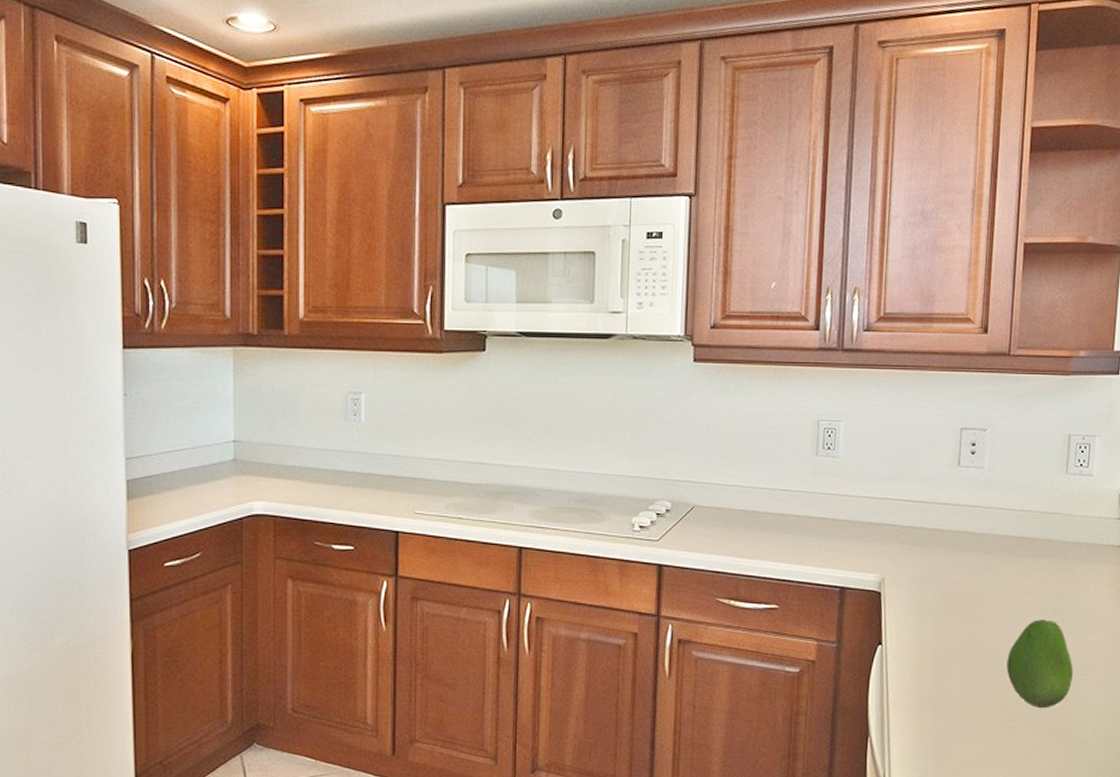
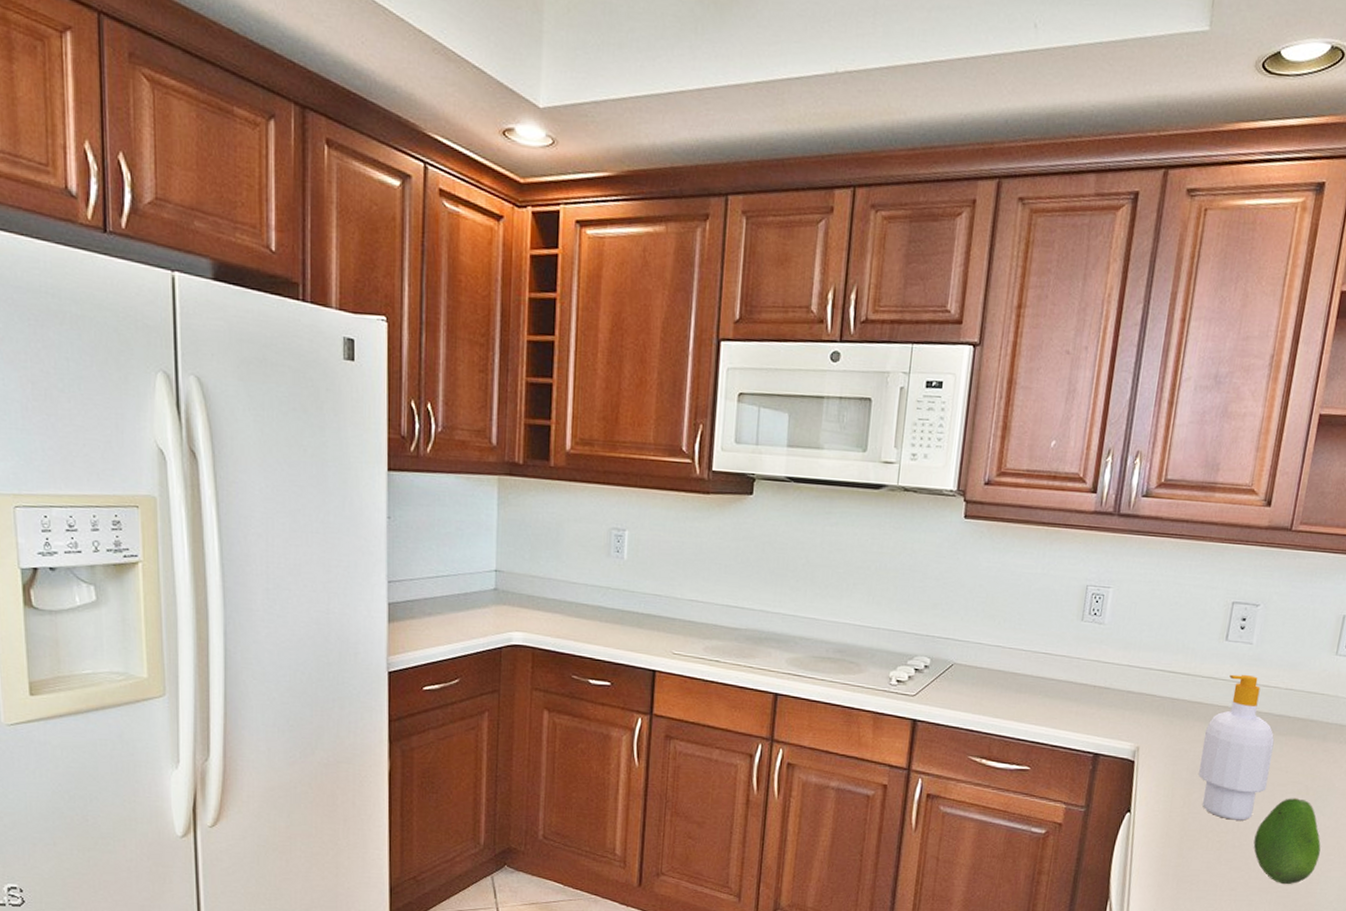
soap bottle: none [945,499,1016,646] -> present [1199,674,1275,821]

